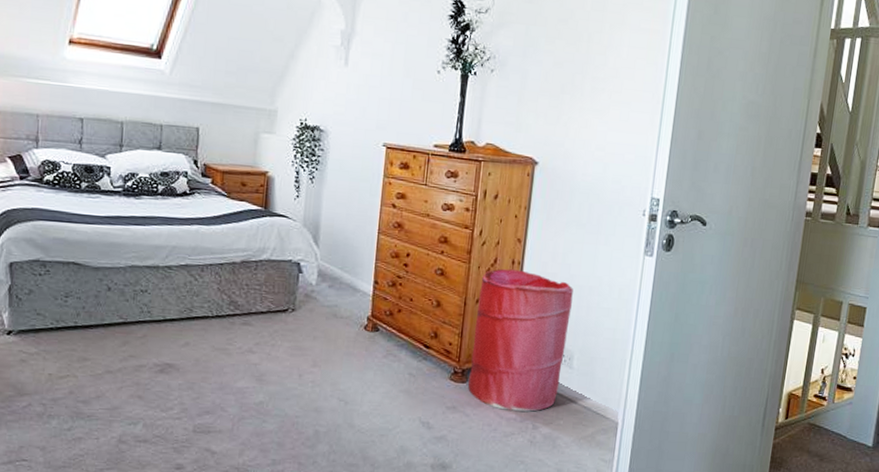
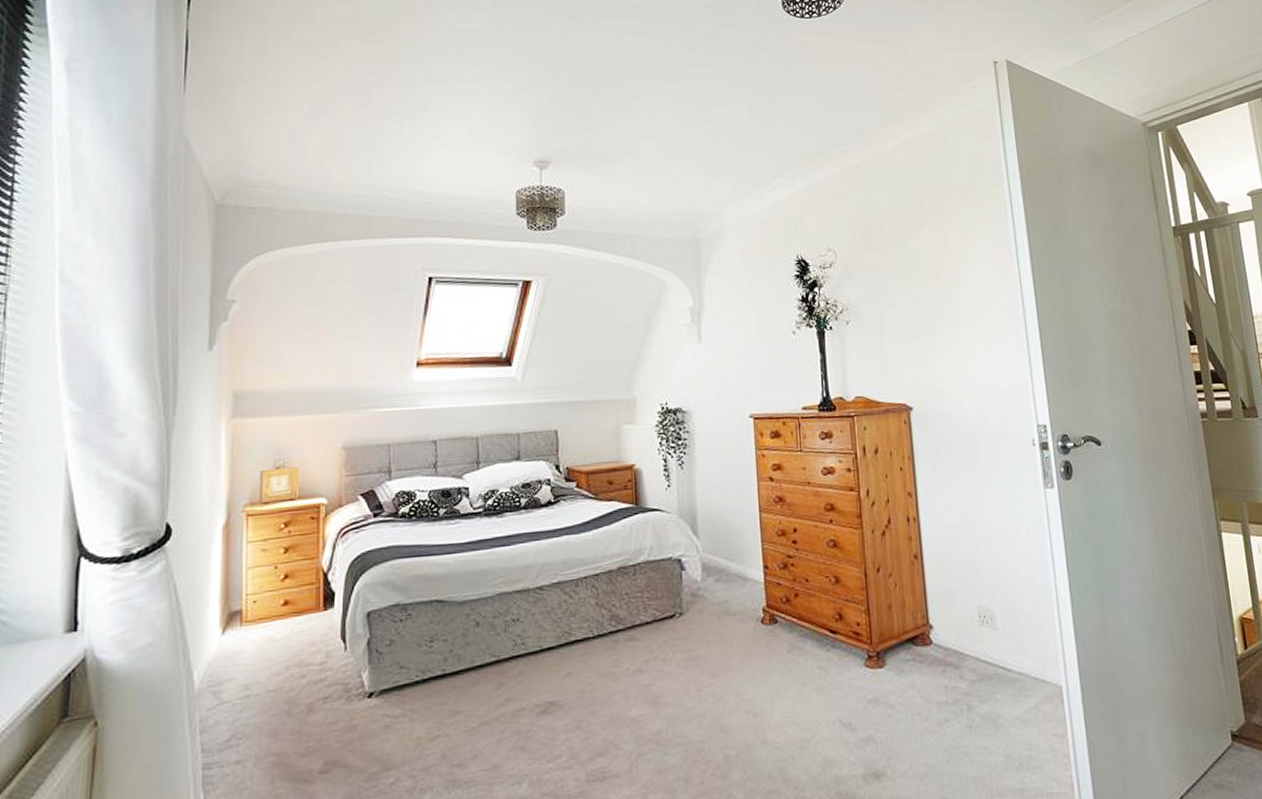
laundry hamper: present [468,268,574,412] -> none [877,526,987,693]

